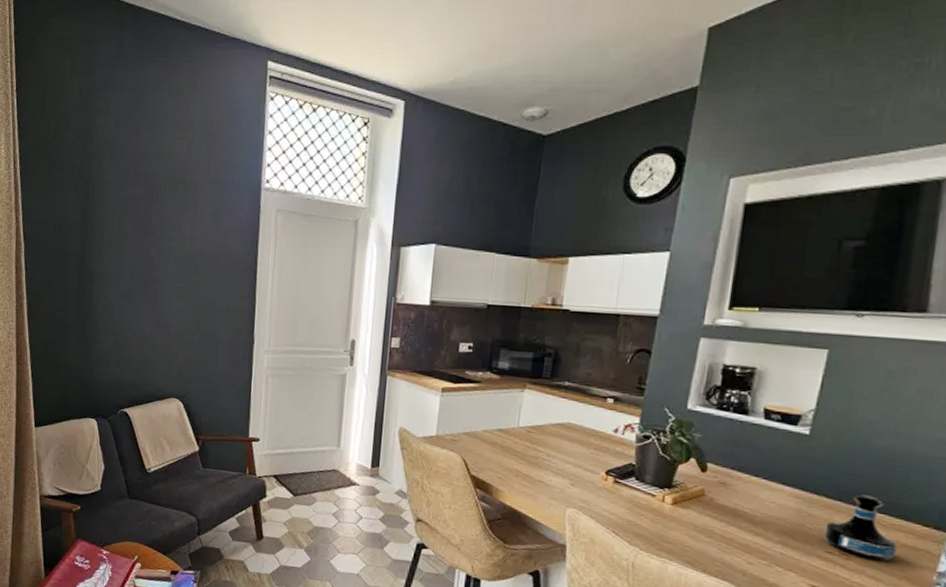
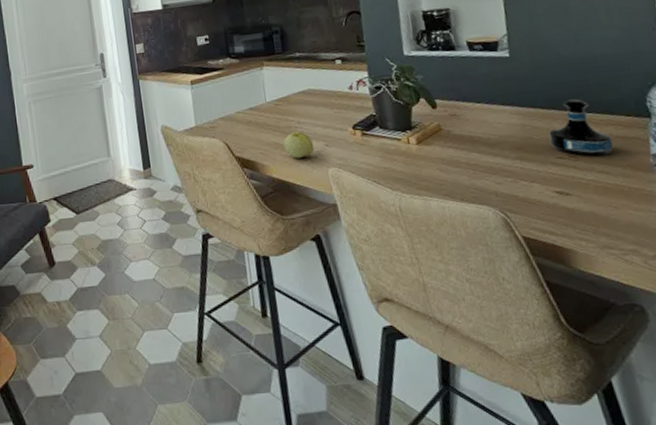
apple: none [525,463,559,492] -> present [283,131,314,158]

